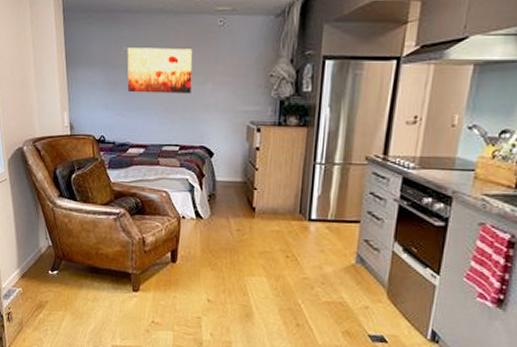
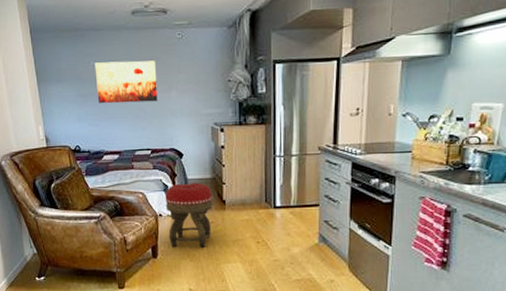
footstool: none [189,184,242,256] -> present [165,182,213,248]

